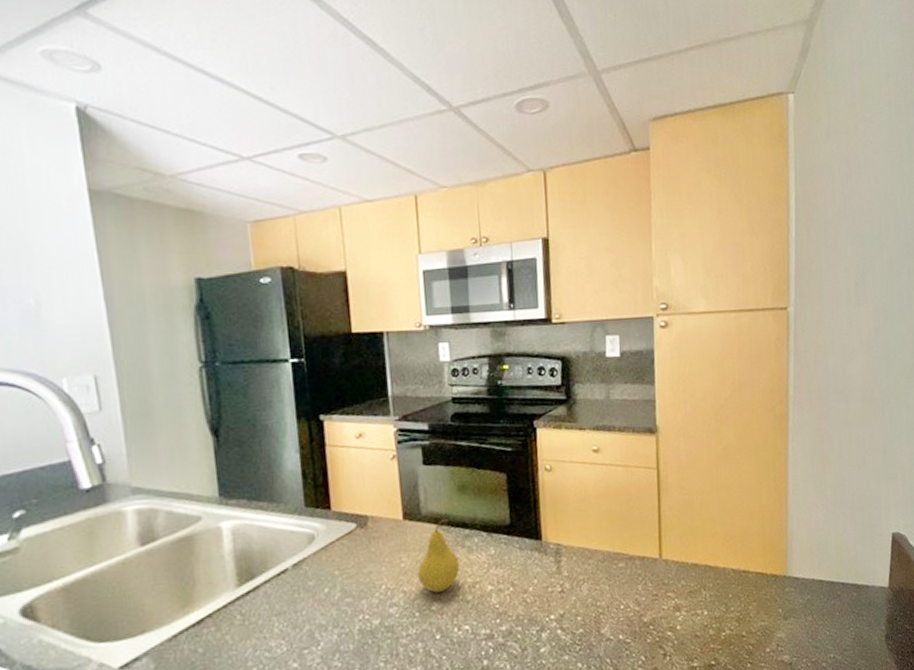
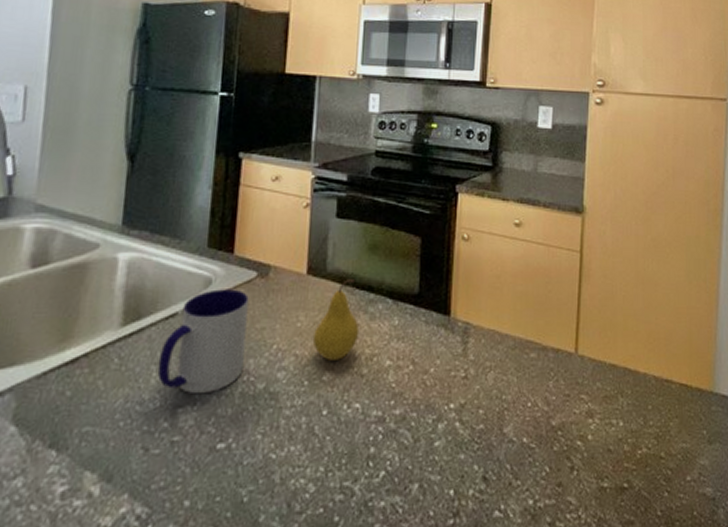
mug: none [277,541,358,637] -> present [157,289,249,395]

